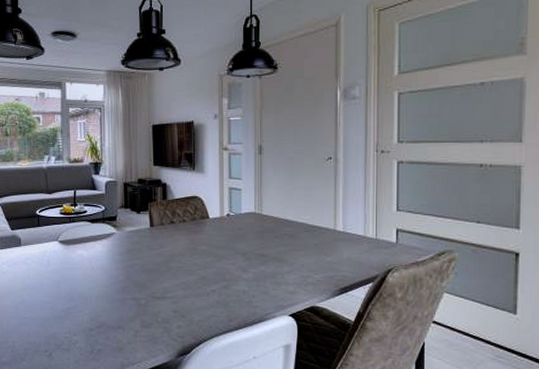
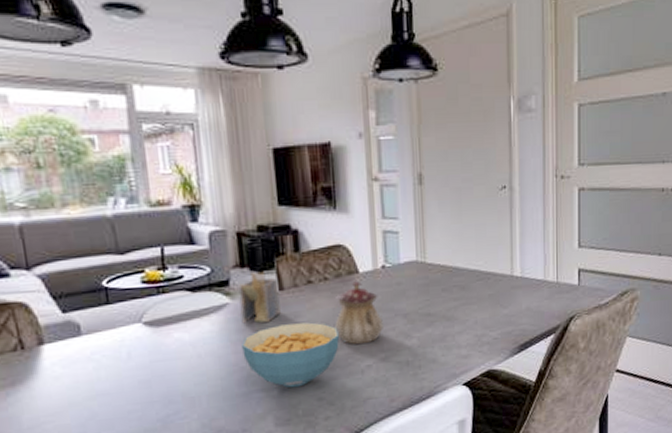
napkin holder: none [122,212,150,249] -> present [238,271,281,324]
cereal bowl: none [122,252,192,300] -> present [242,322,339,388]
teapot: none [189,224,226,273] -> present [335,281,383,345]

